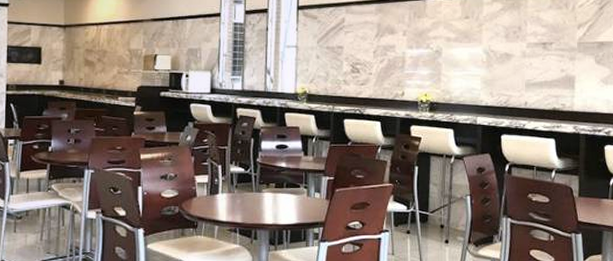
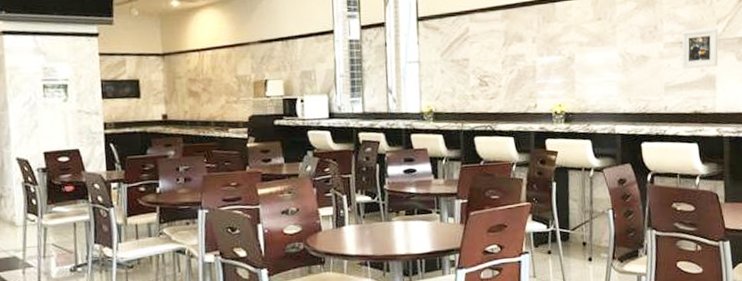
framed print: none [543,32,579,68] -> present [681,28,719,69]

